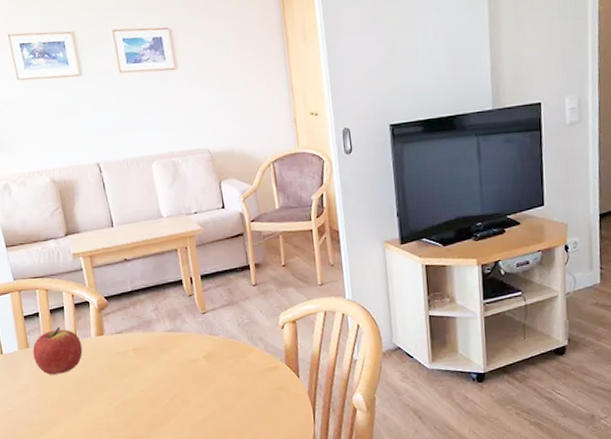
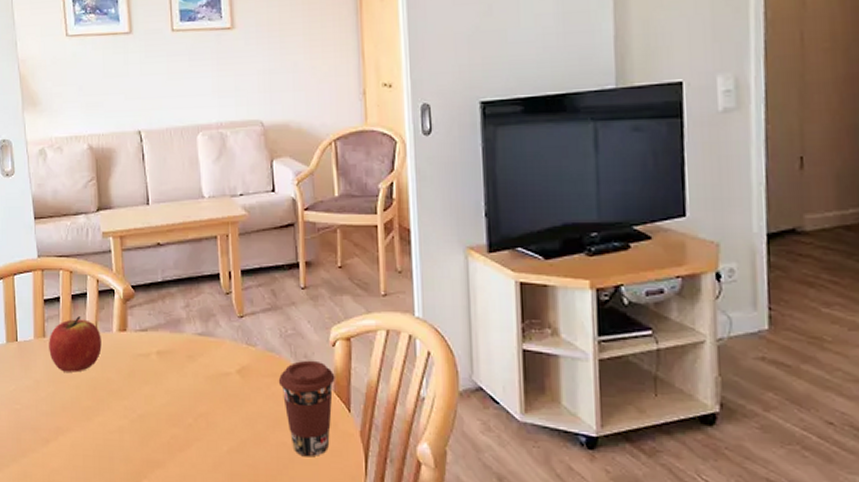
coffee cup: none [239,341,286,416] -> present [278,360,335,457]

